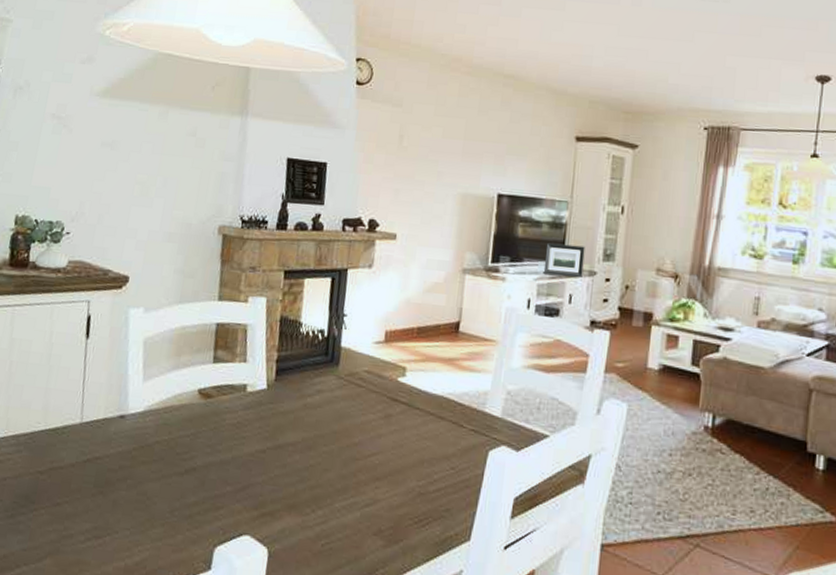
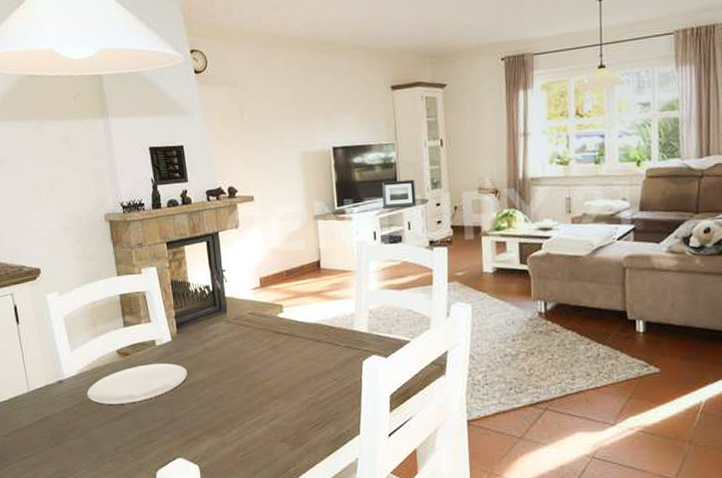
plate: none [151,412,278,457] -> present [87,363,188,405]

